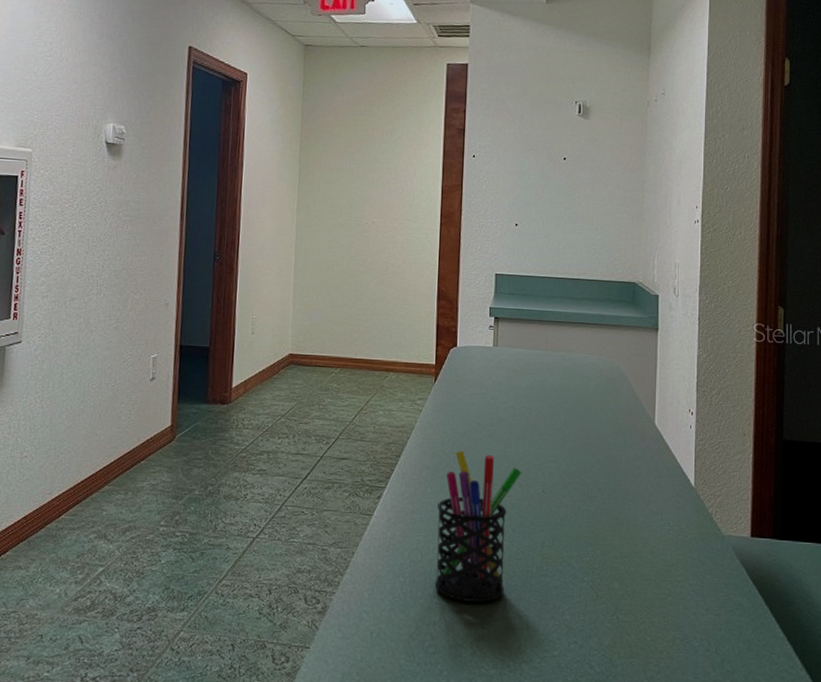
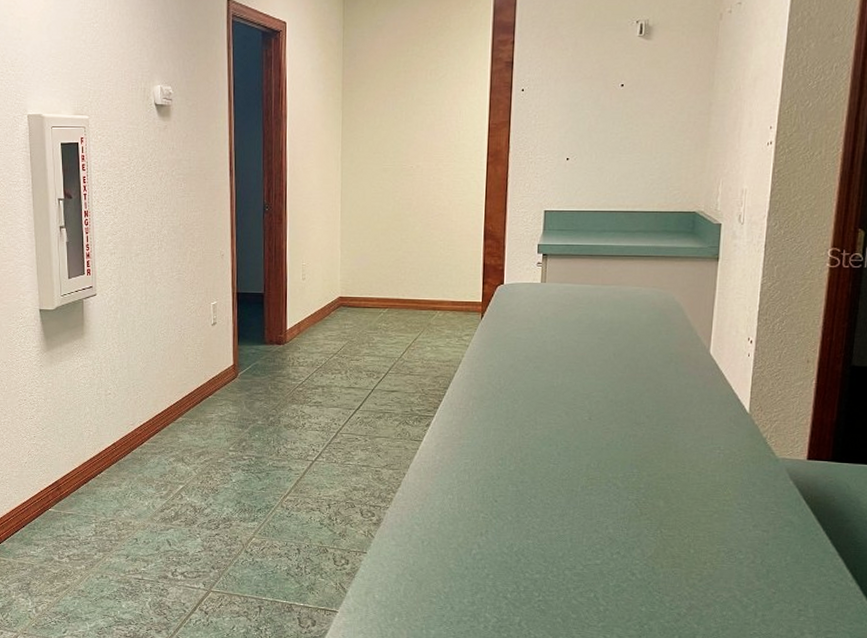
pen holder: present [434,450,522,602] -> none [481,382,569,517]

